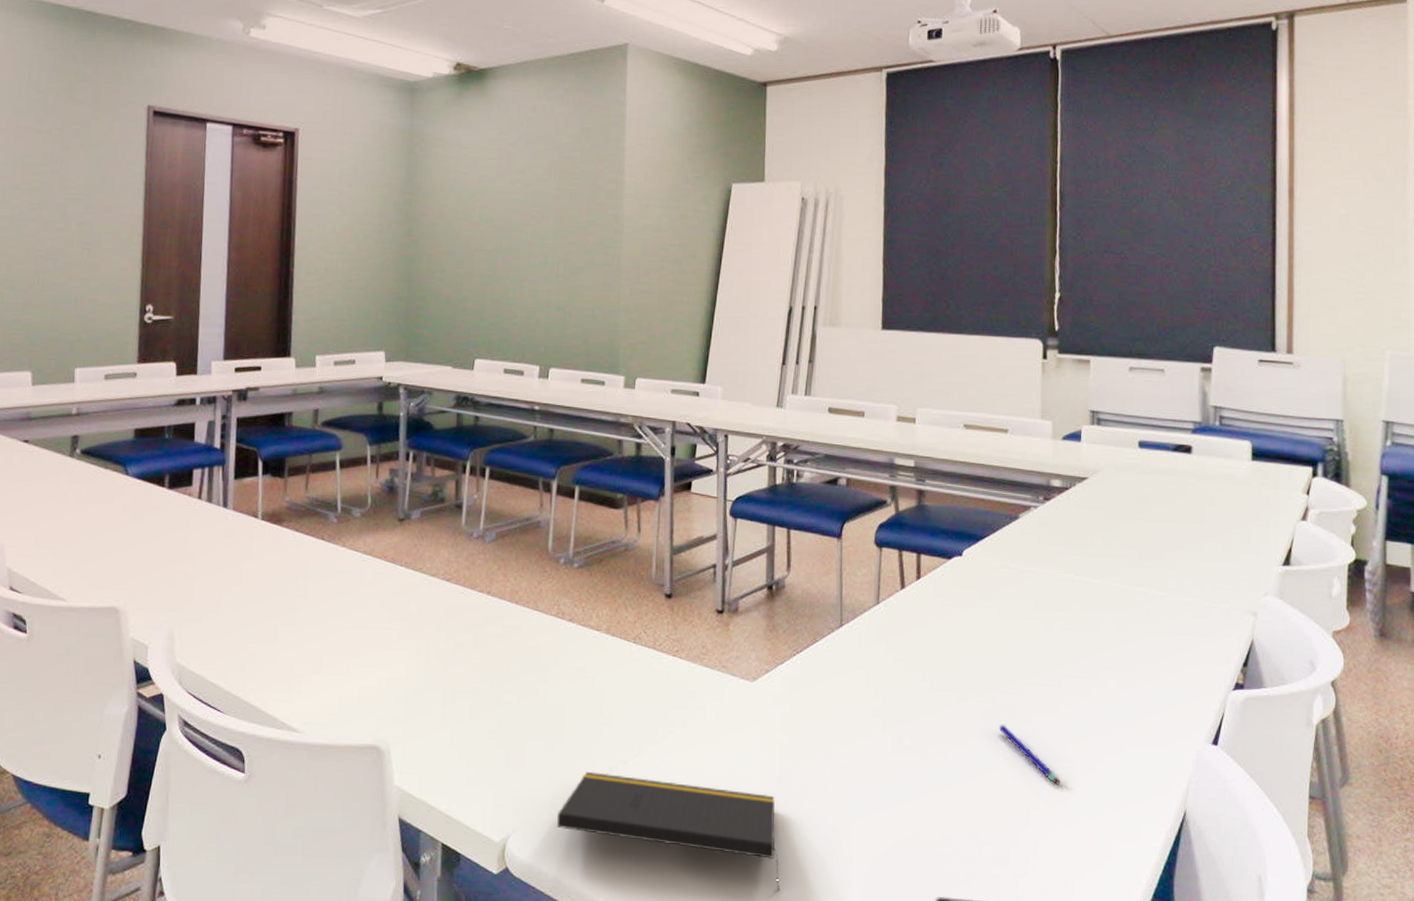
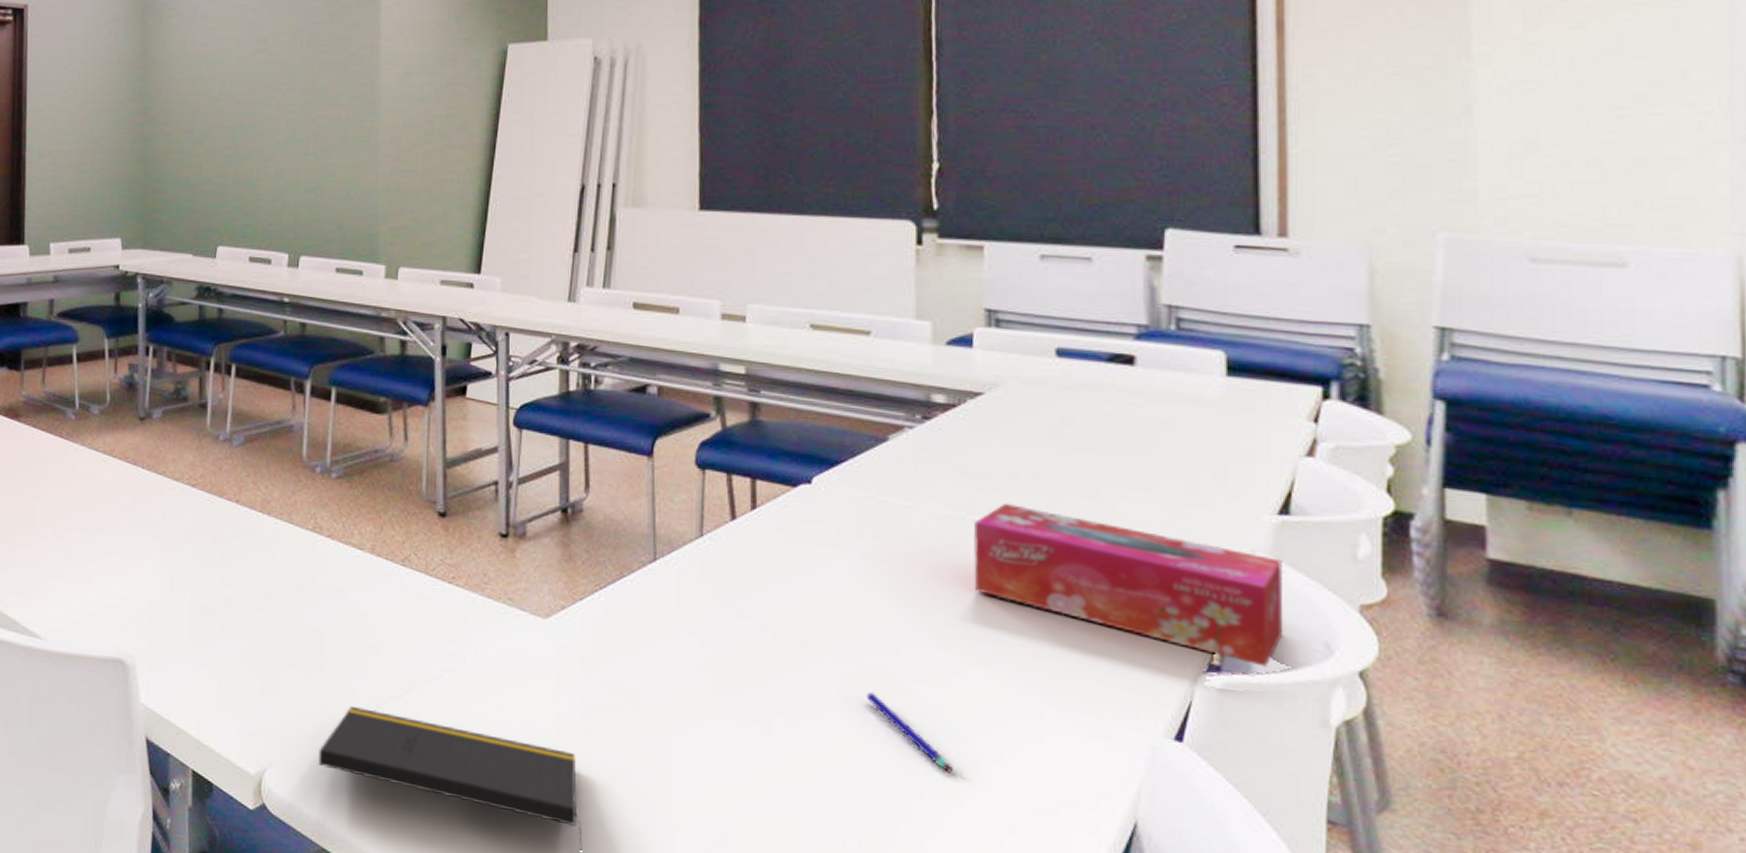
tissue box: none [1078,565,1286,683] -> present [973,503,1284,667]

